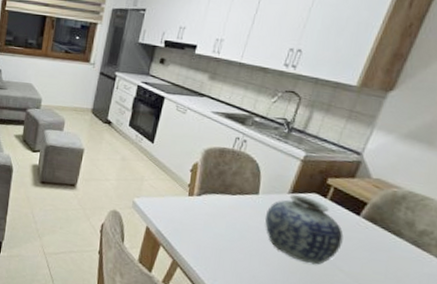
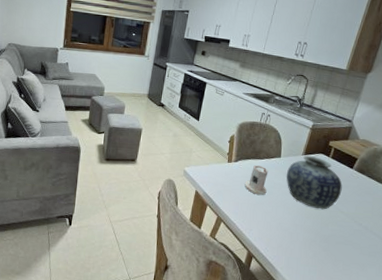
candle: none [209,201,242,240] -> present [244,165,269,196]

